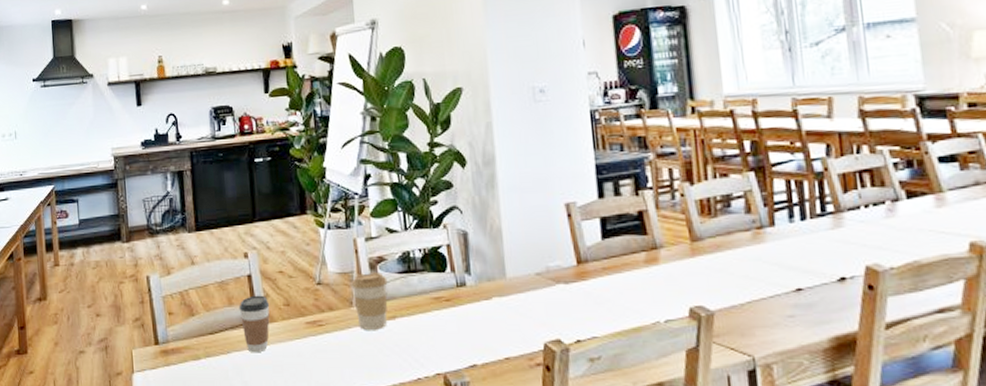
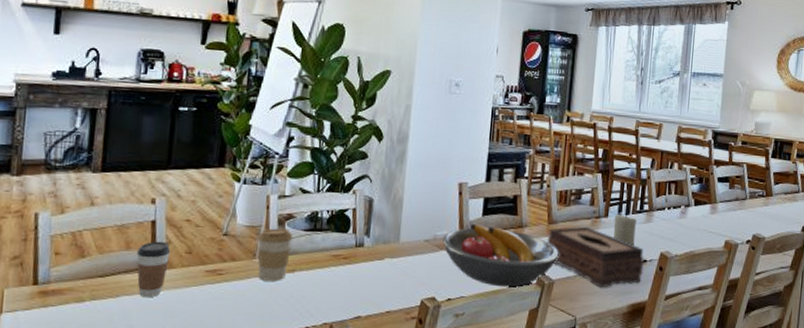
fruit bowl: none [556,249,714,323] -> present [441,223,559,287]
tissue box: none [693,240,844,318] -> present [547,226,644,288]
candle: none [784,218,822,260] -> present [613,213,636,245]

